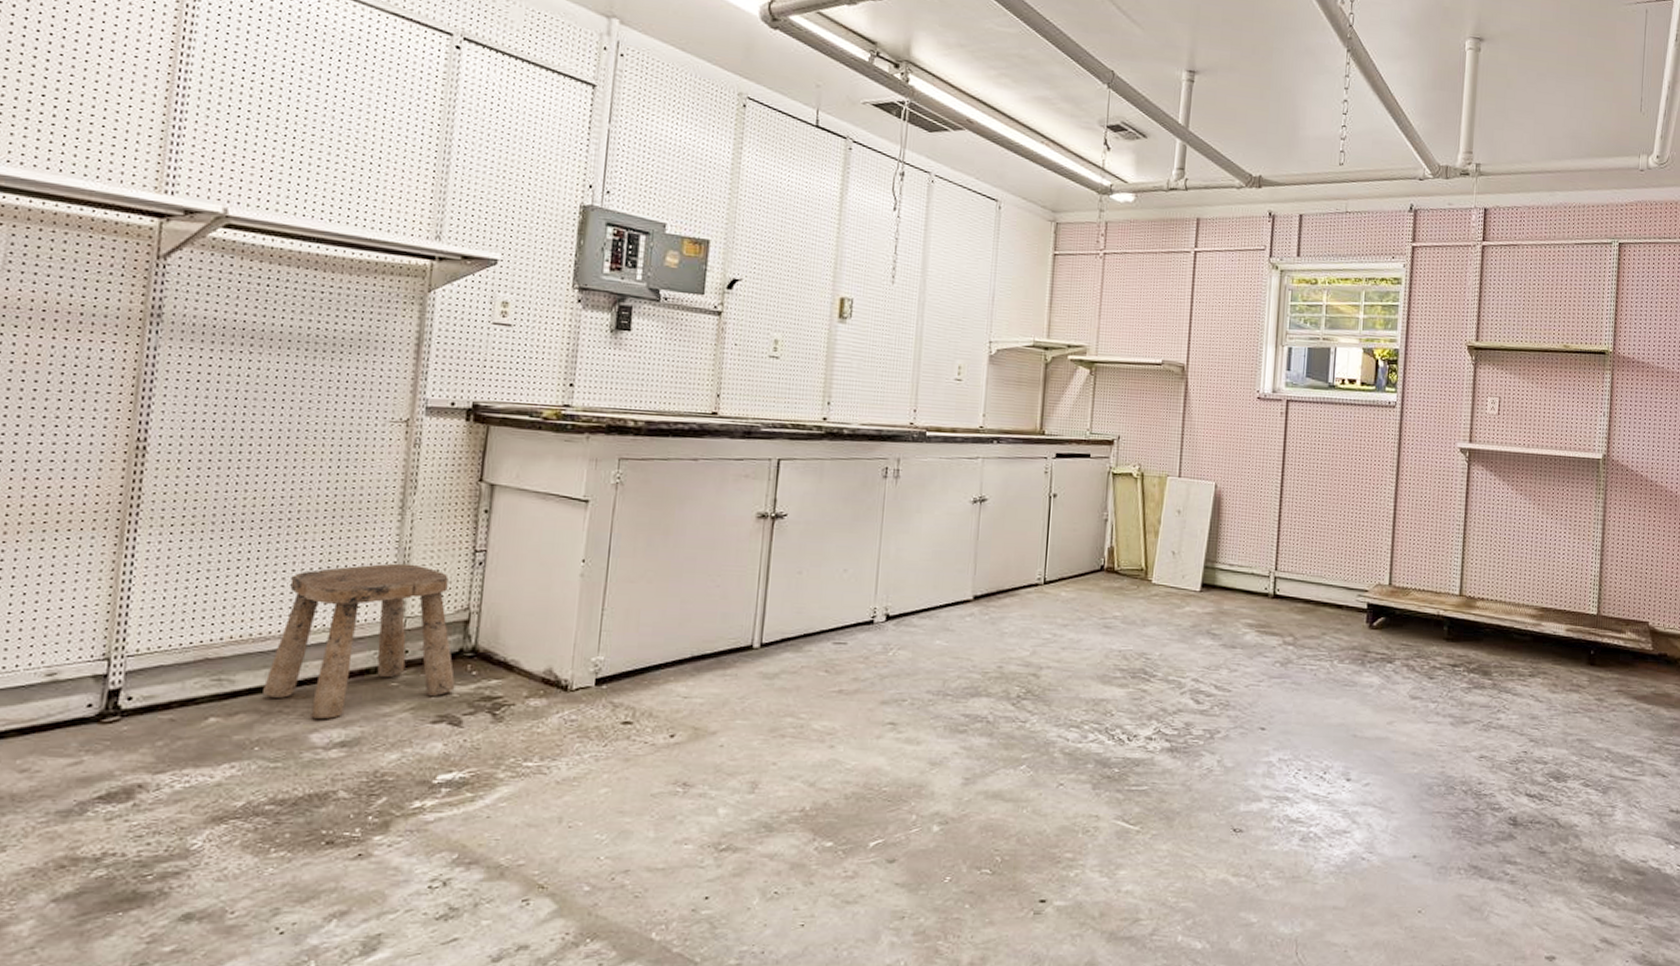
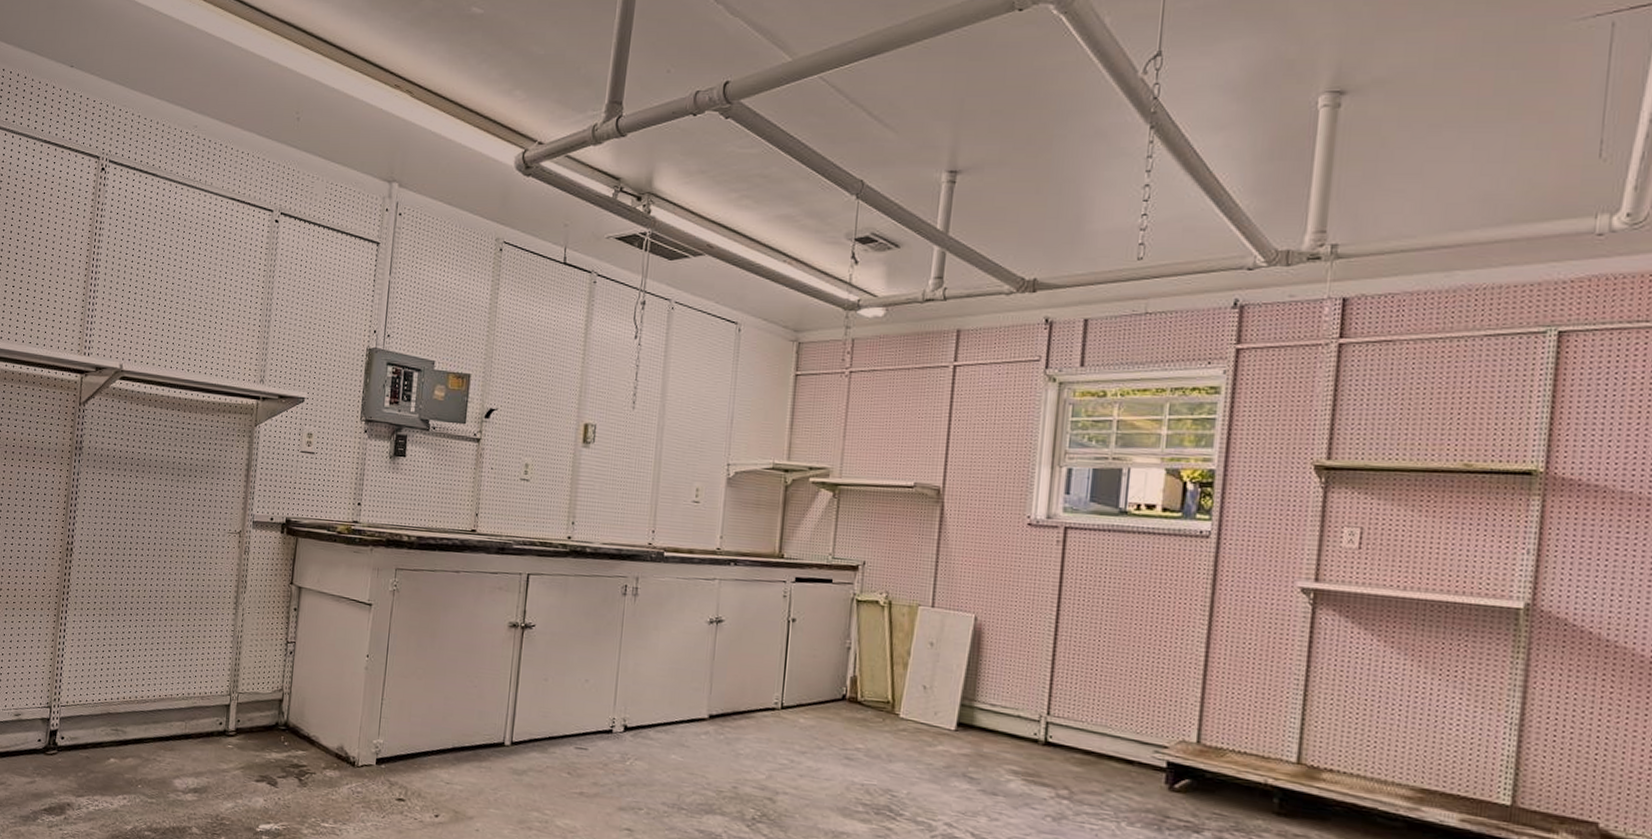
stool: present [263,563,455,719] -> none [144,648,273,769]

